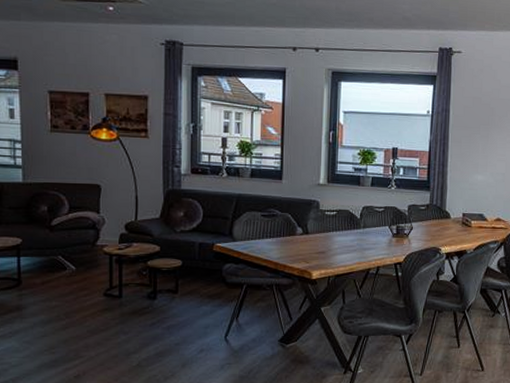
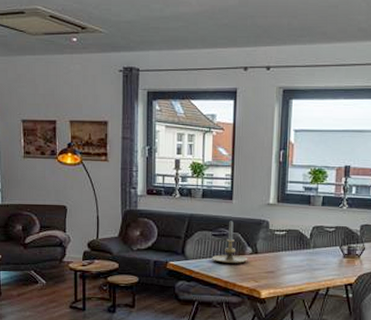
candle holder: none [261,201,299,244] -> present [212,221,248,263]

